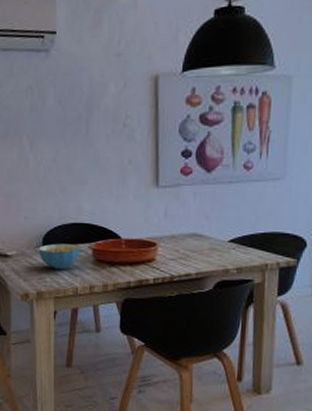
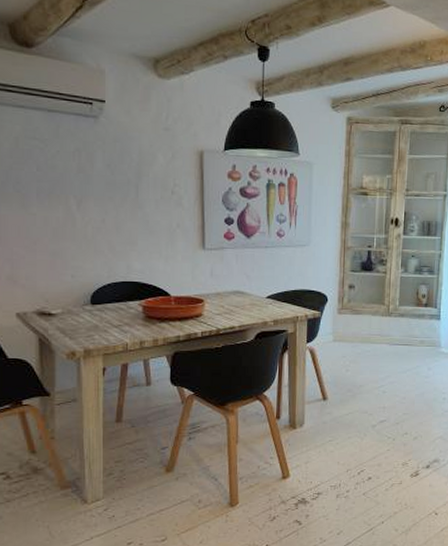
cereal bowl: present [39,243,79,270] -> none [86,301,129,327]

